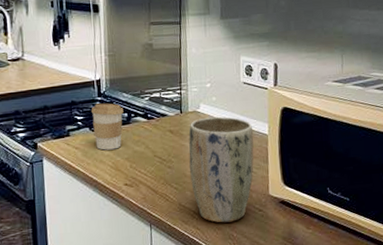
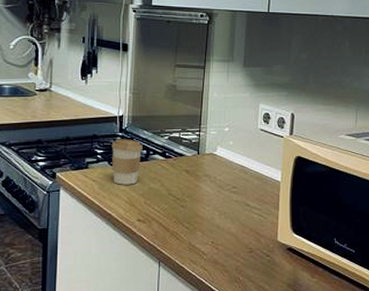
plant pot: present [188,116,254,223] -> none [202,160,267,265]

